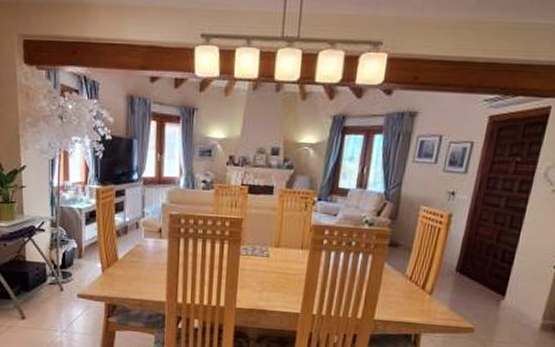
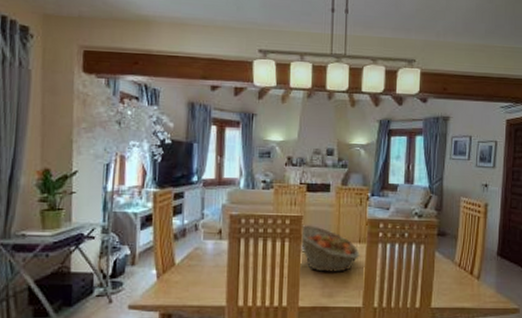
fruit basket: none [239,228,302,278] -> present [300,225,360,272]

